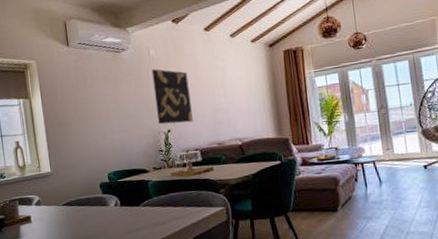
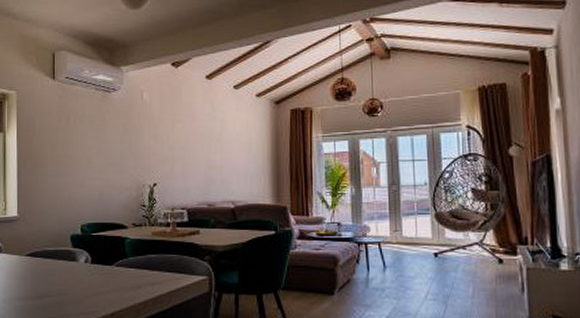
wall art: present [151,69,193,125] -> none [143,115,183,178]

